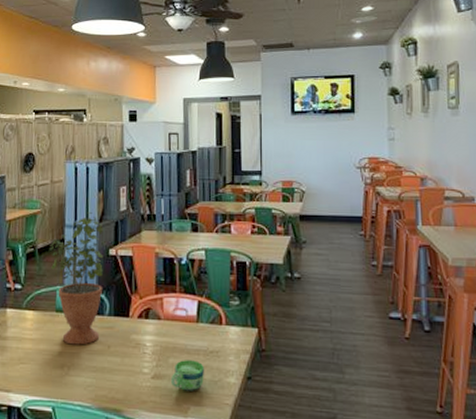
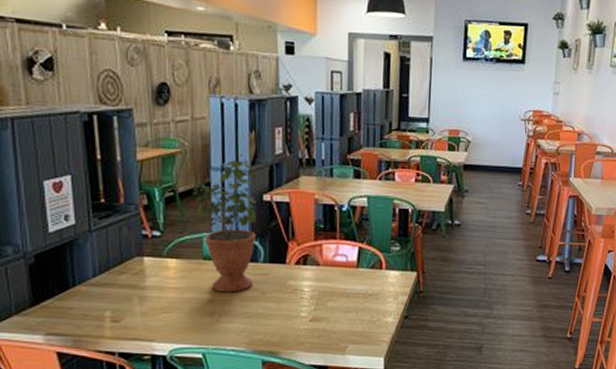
cup: present [170,360,204,391] -> none [328,303,363,331]

